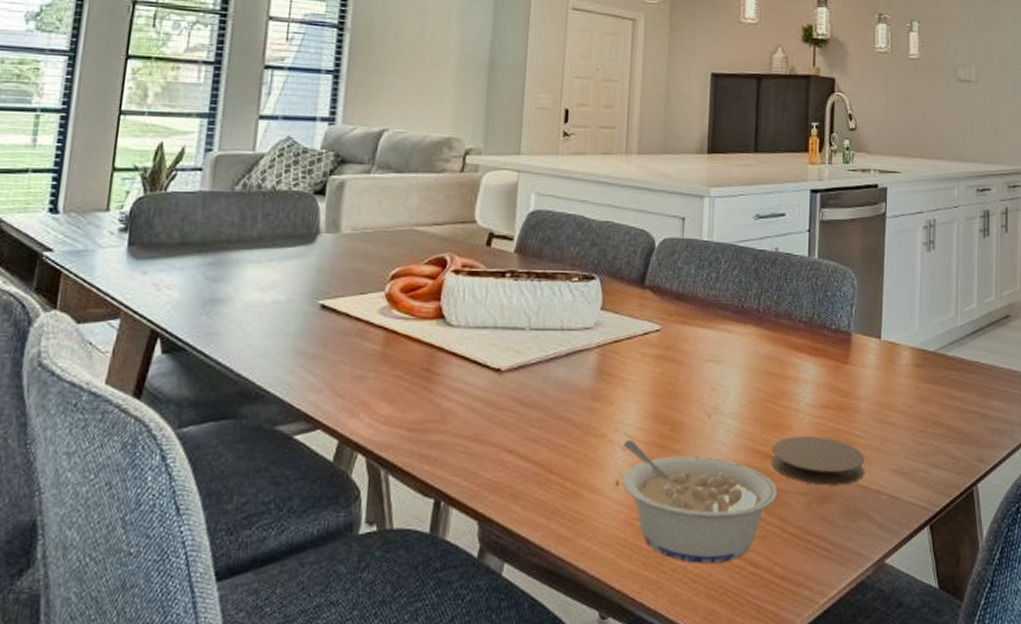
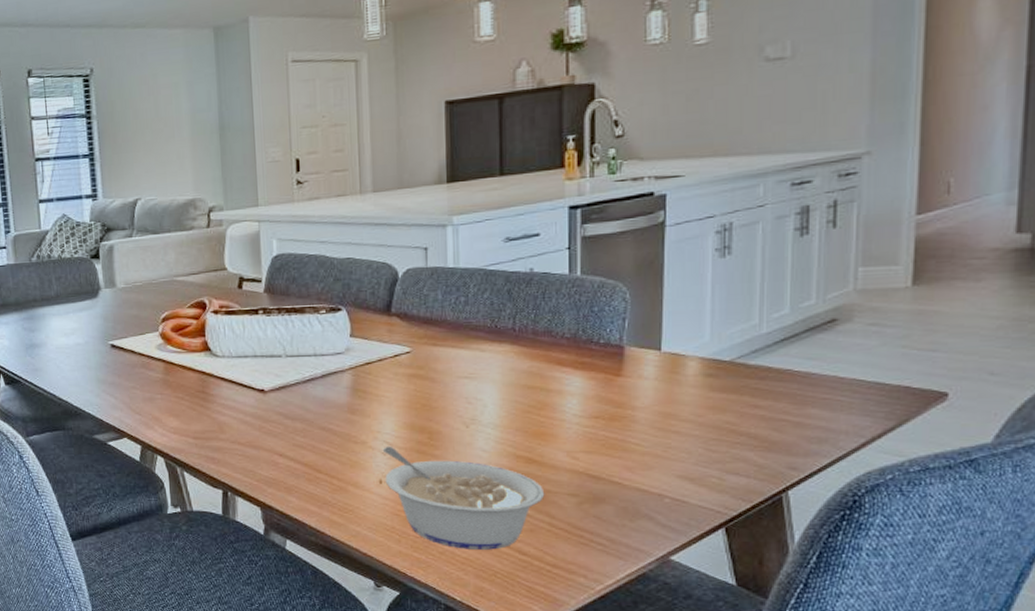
coaster: present [772,436,866,486] -> none [536,444,645,488]

